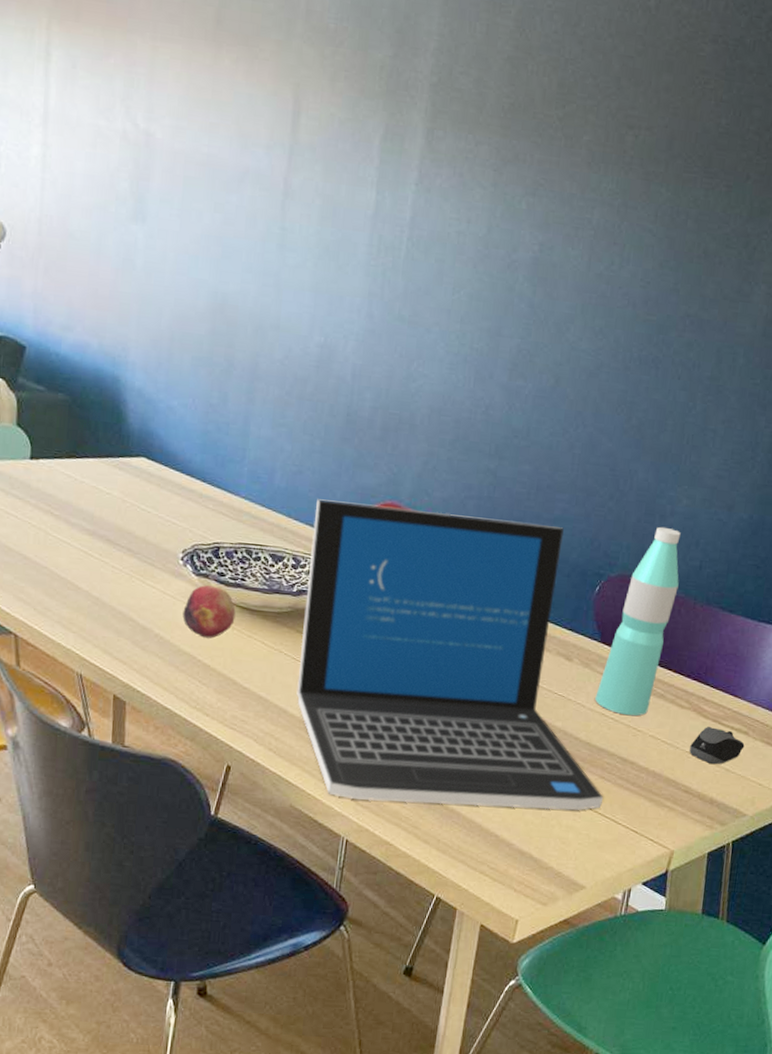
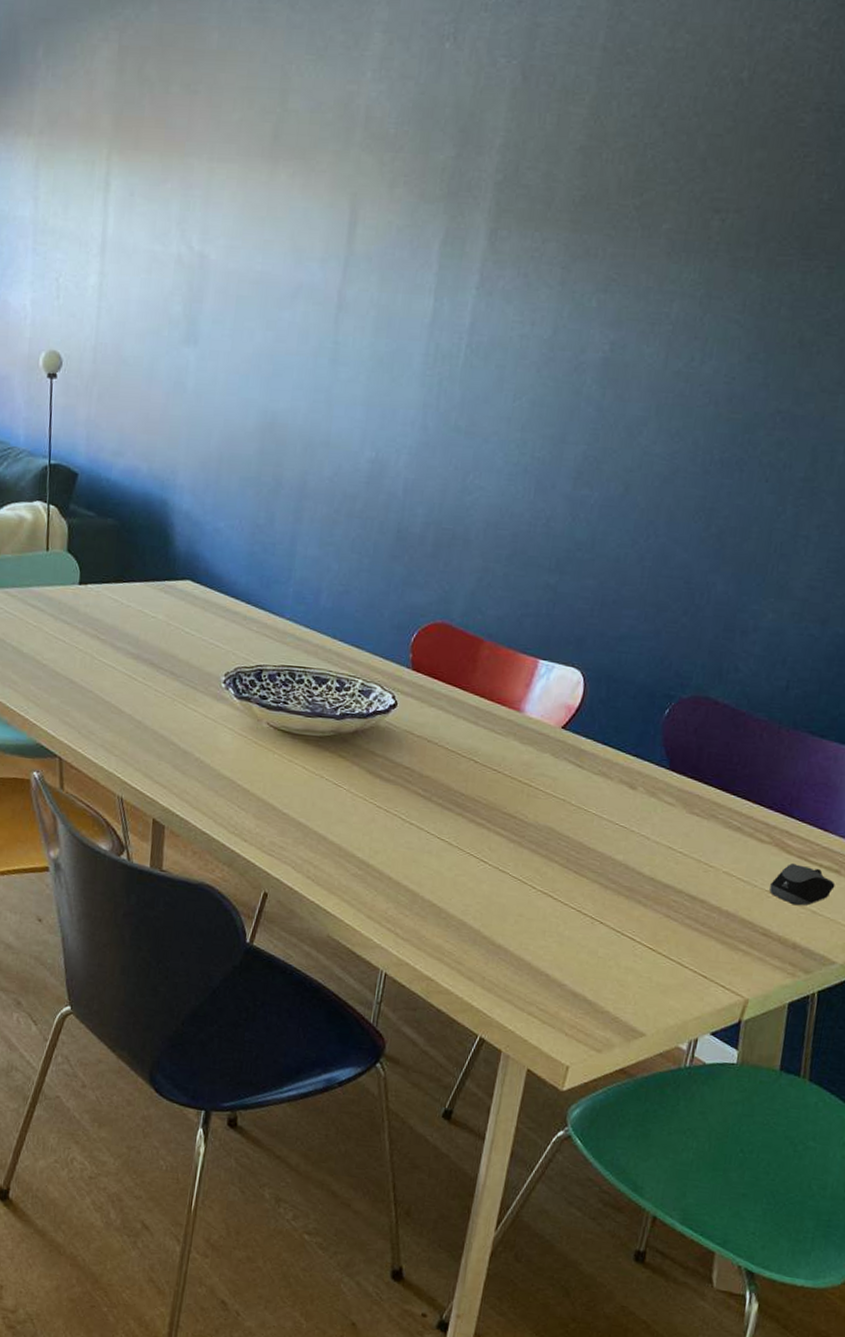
fruit: present [182,585,236,639] -> none [223,708,277,763]
laptop: present [296,499,604,810] -> none [337,619,669,951]
water bottle: present [595,526,681,716] -> none [661,643,765,851]

